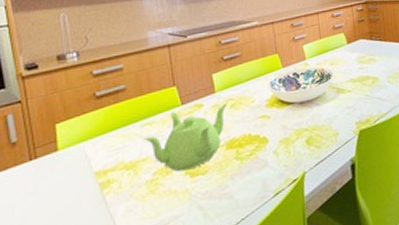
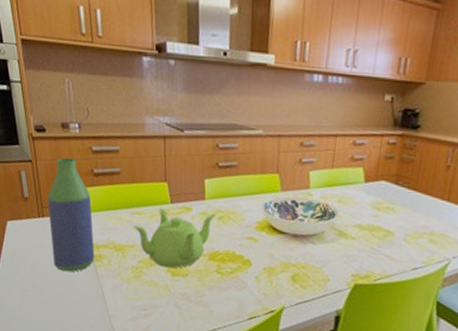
bottle: none [42,87,102,214] -> present [48,157,95,272]

